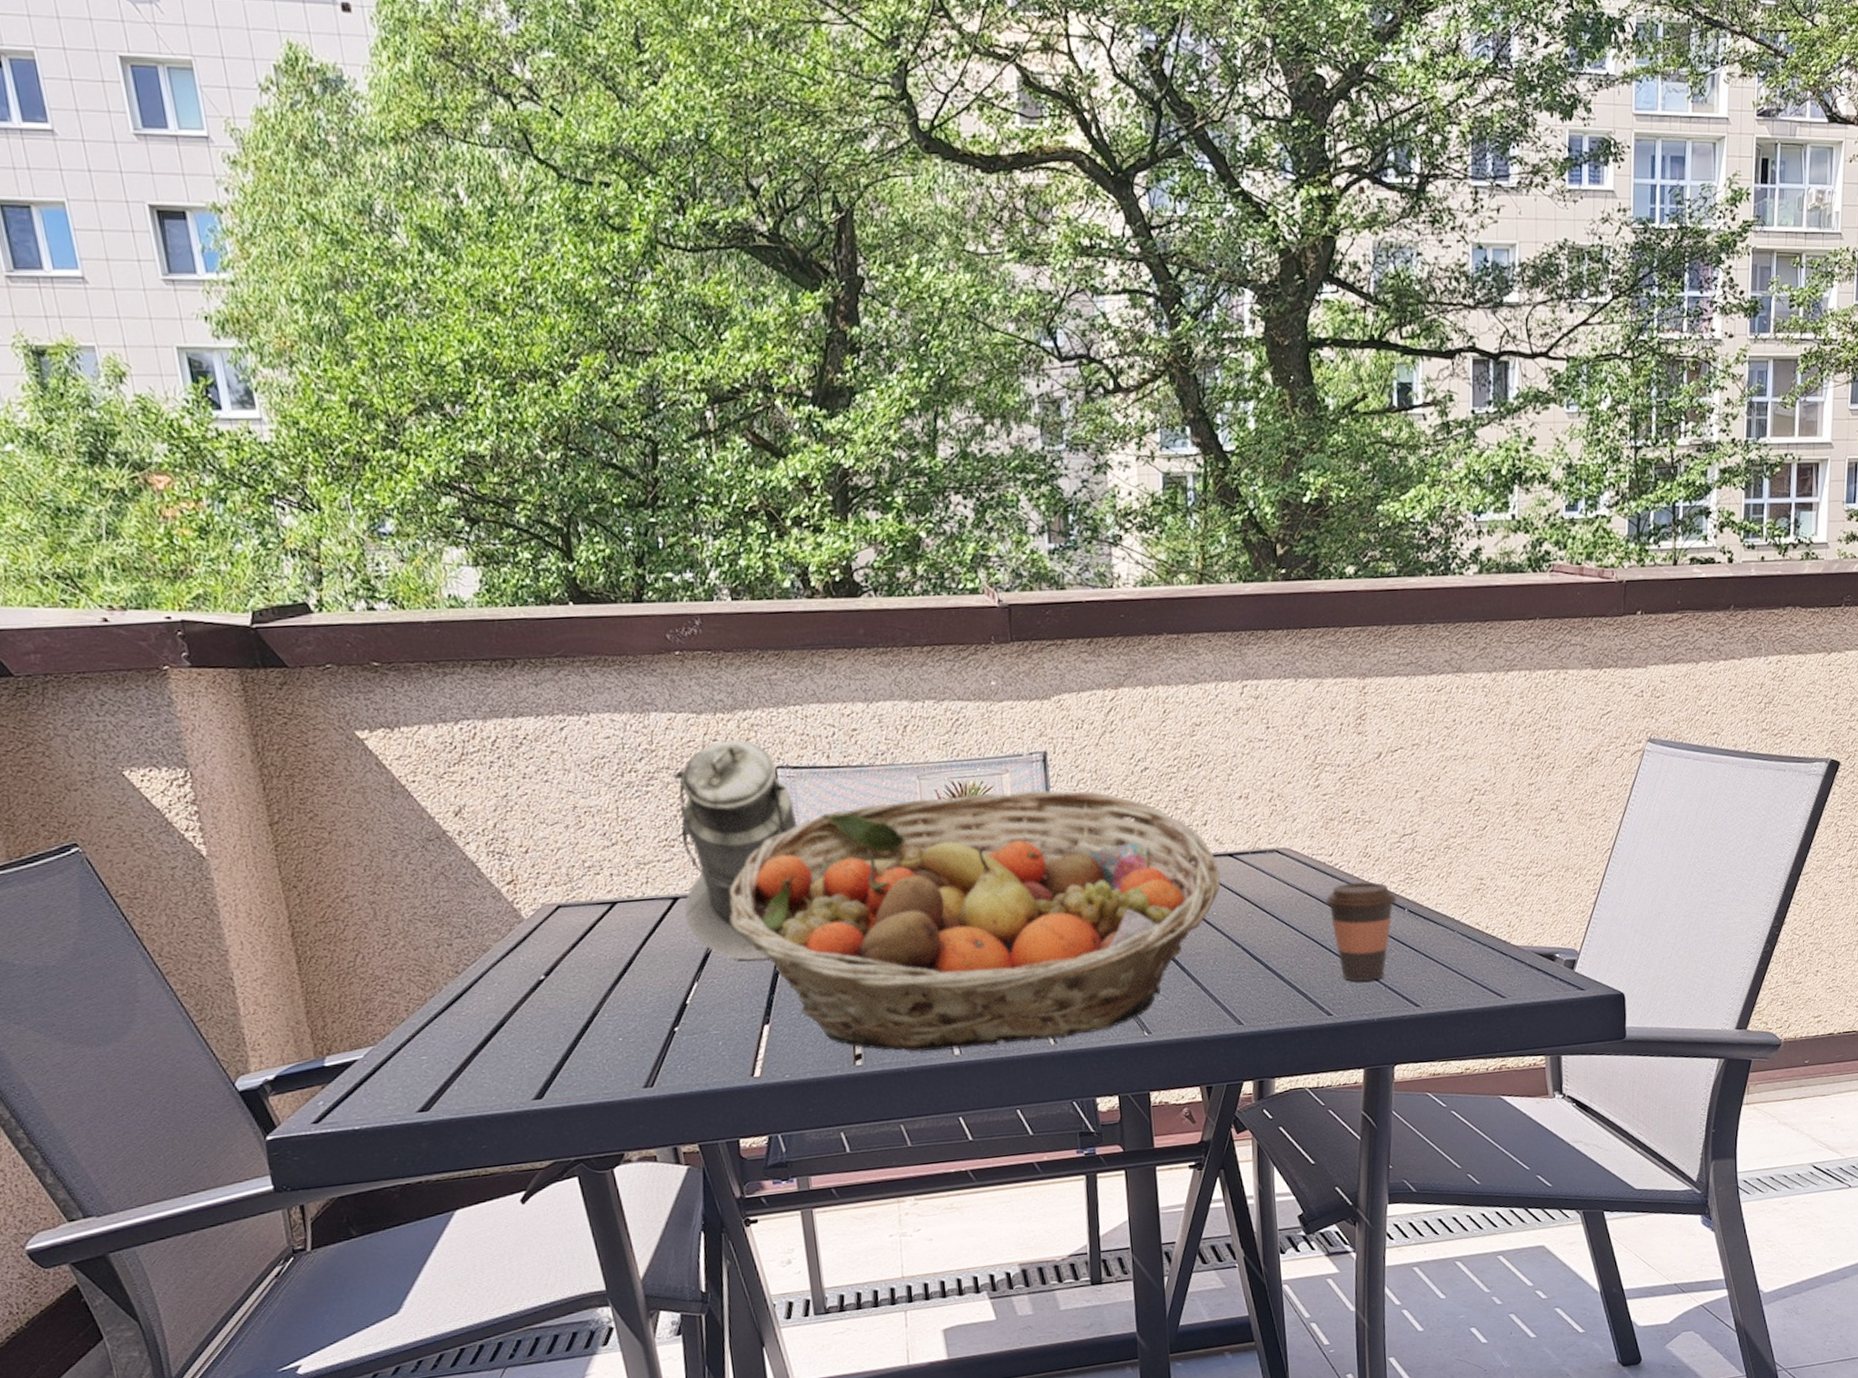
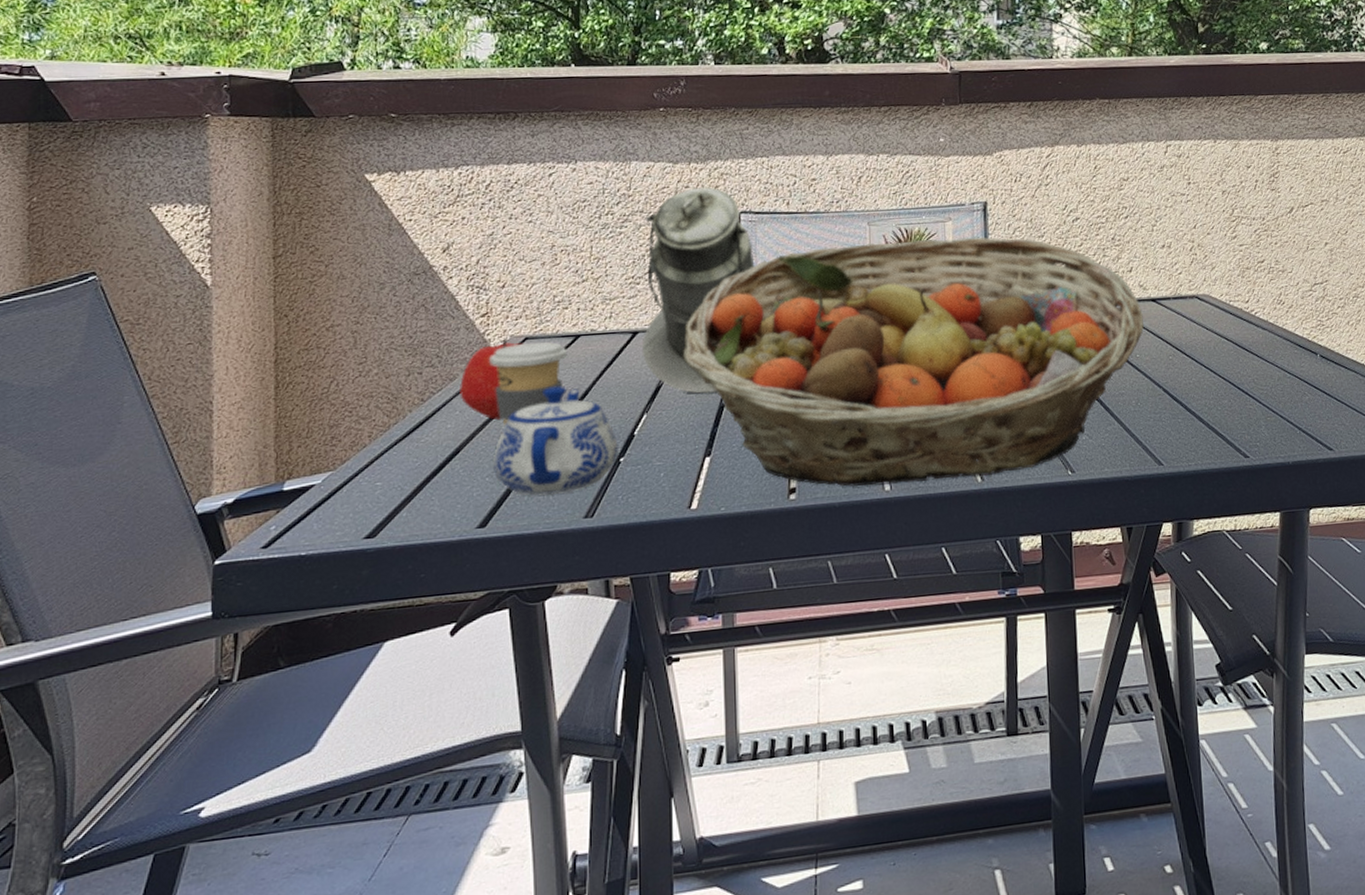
apple: none [494,906,556,992] -> present [460,337,523,421]
coffee cup: none [522,910,606,997] -> present [489,342,567,426]
teapot: none [540,955,672,1067] -> present [492,386,618,496]
coffee cup: present [1324,882,1397,982] -> none [1241,328,1310,425]

